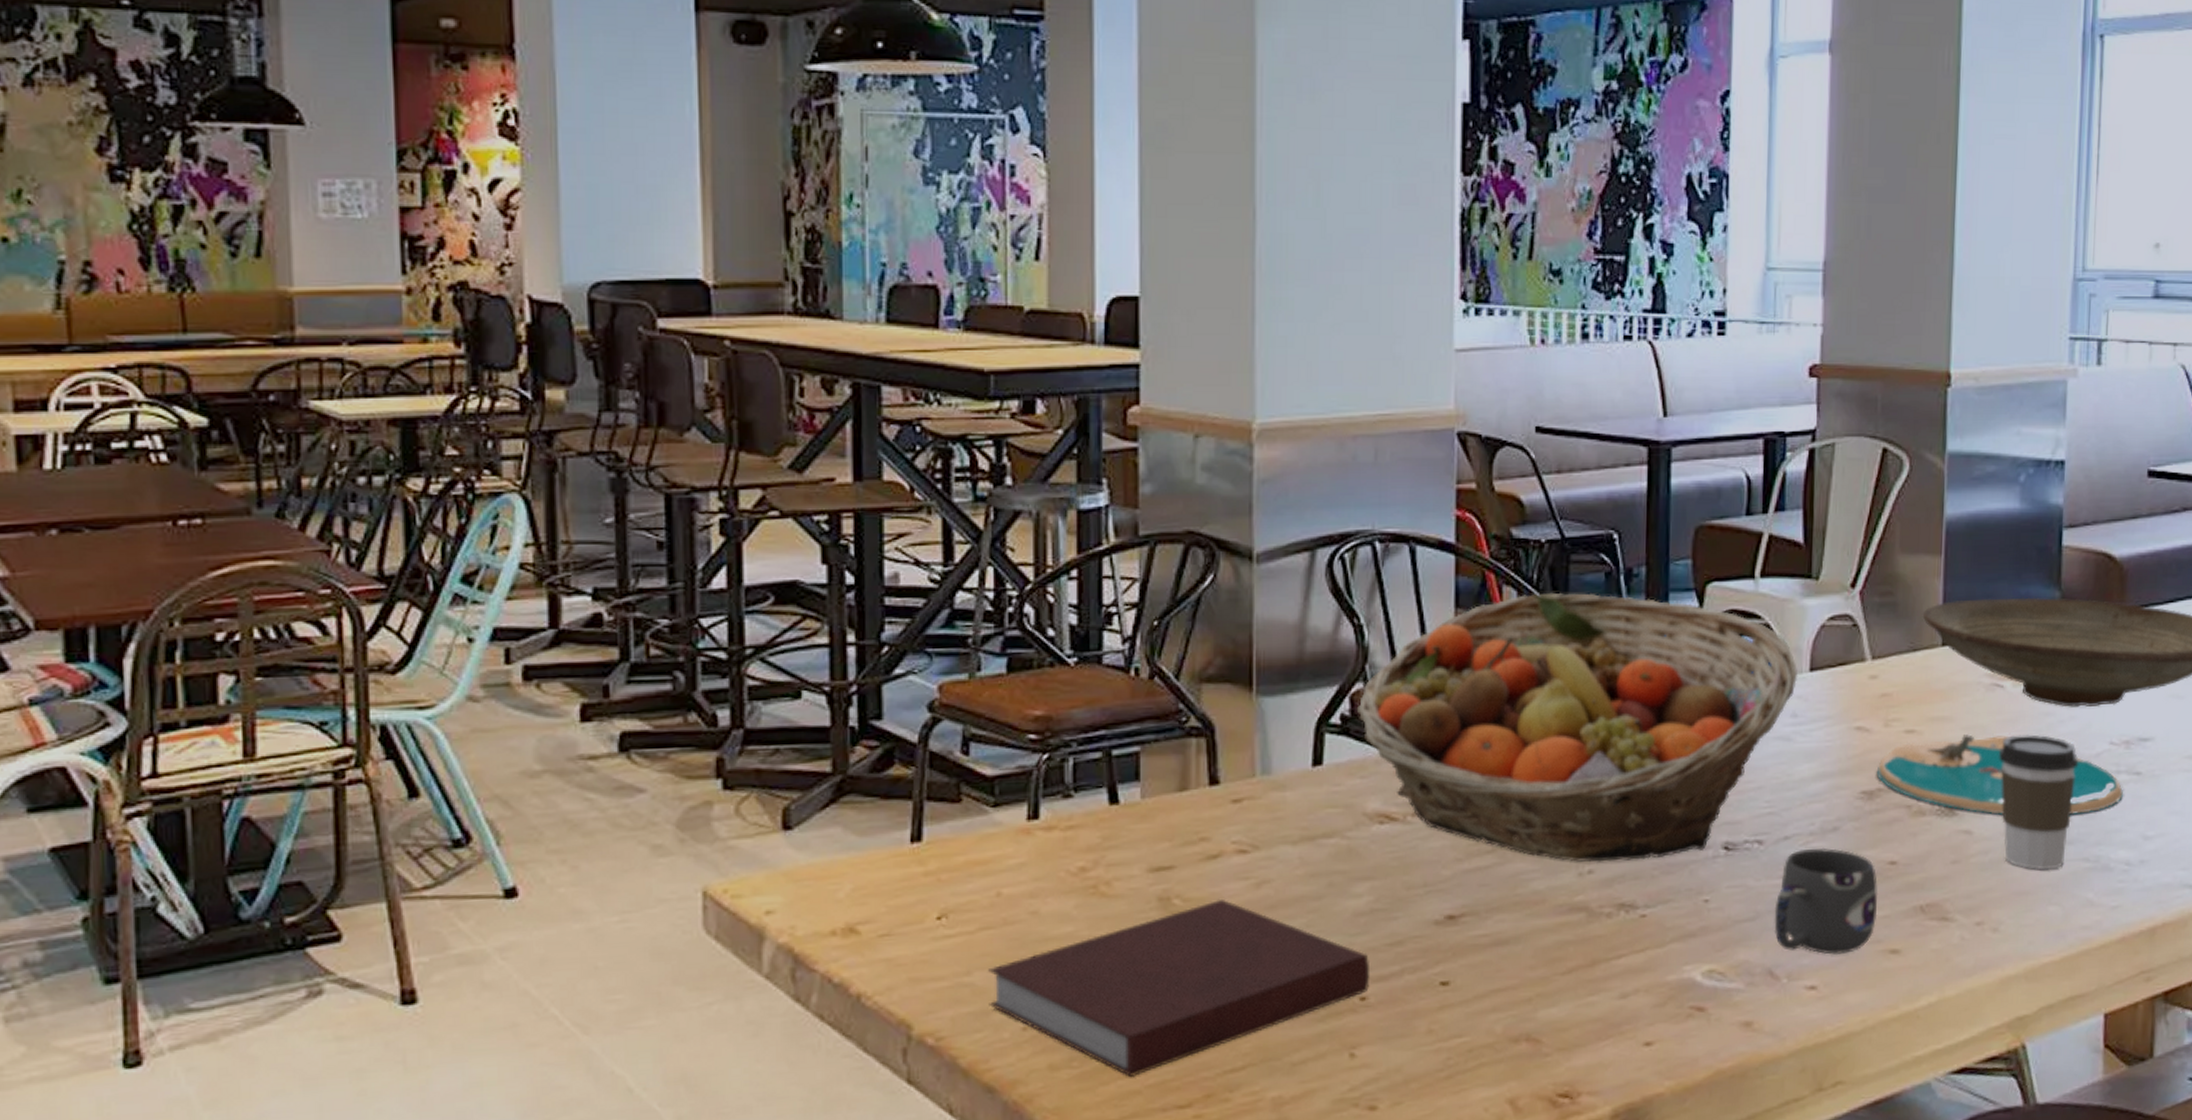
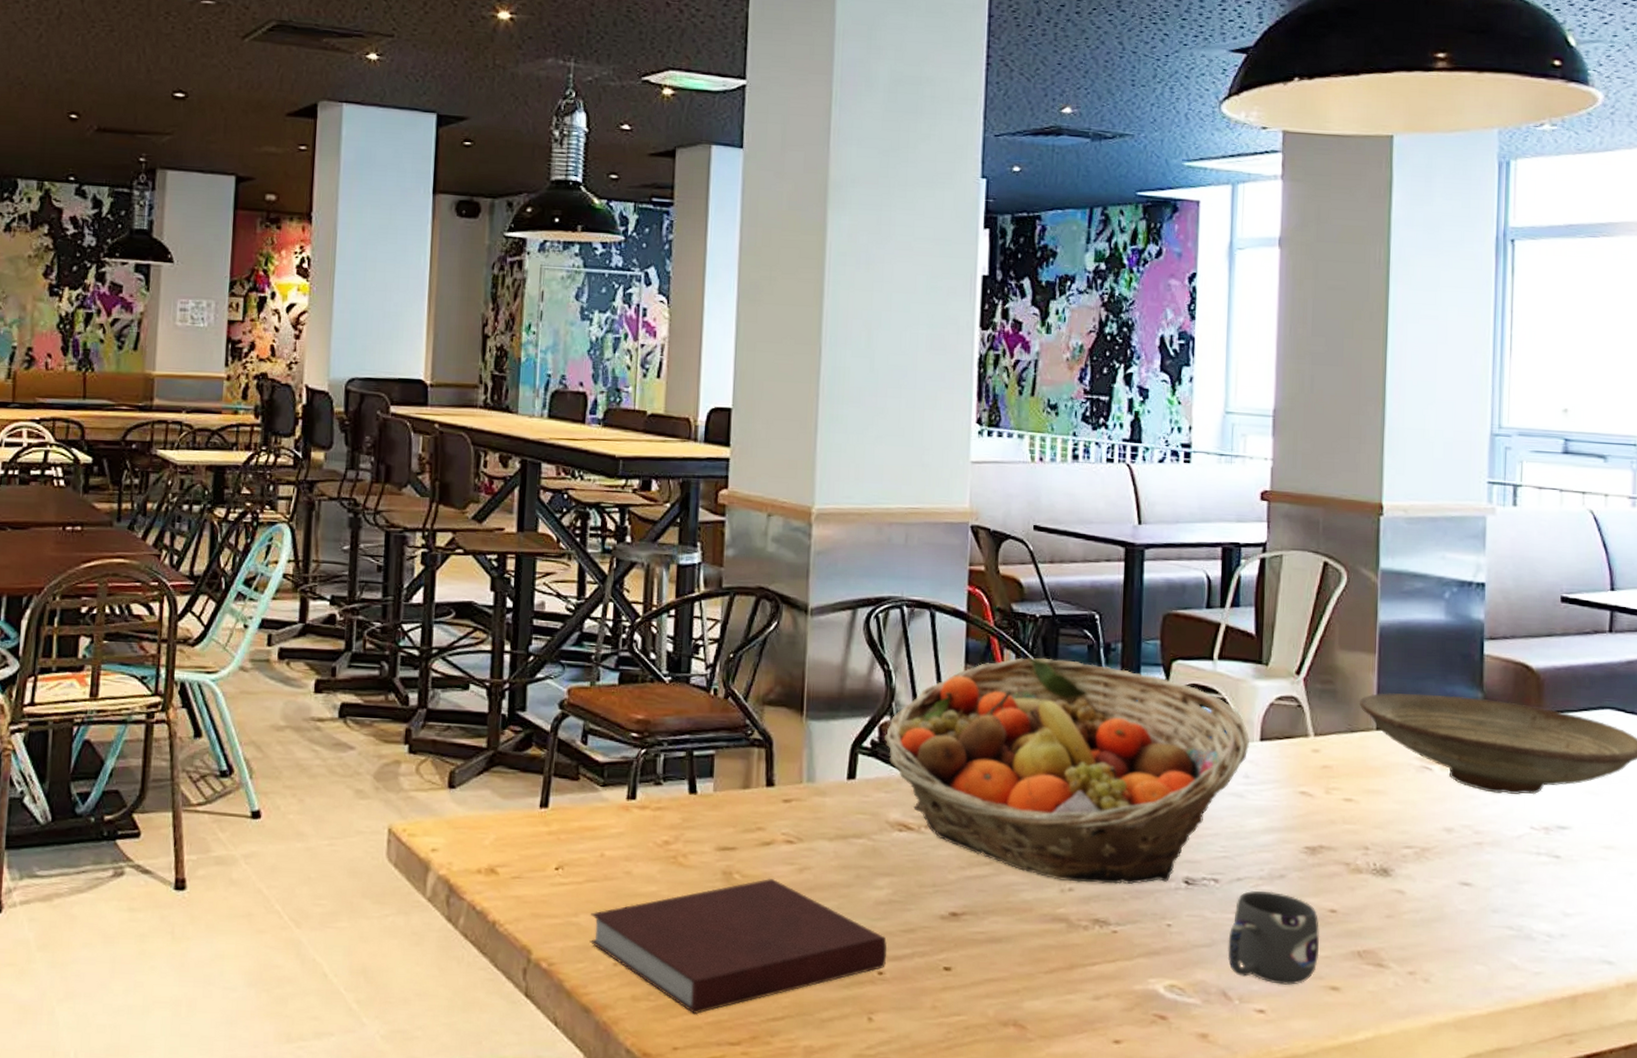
plate: present [1876,734,2123,815] -> none [1318,807,1543,887]
coffee cup: present [1999,734,2079,870] -> none [1429,812,1502,932]

